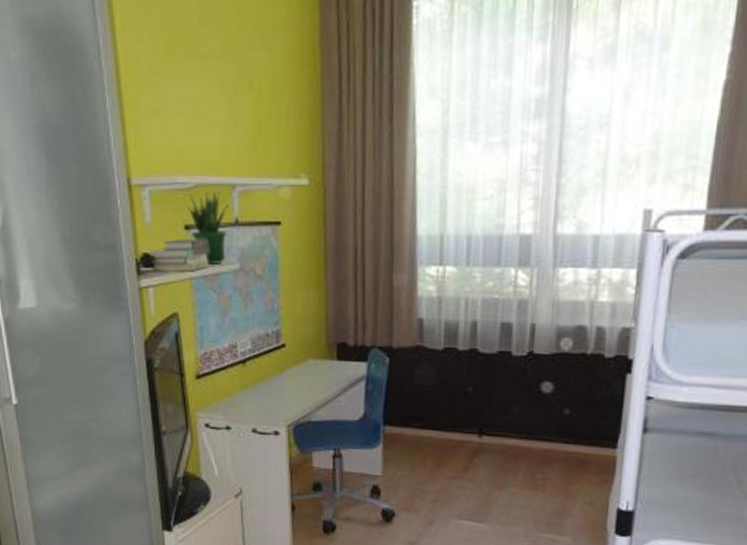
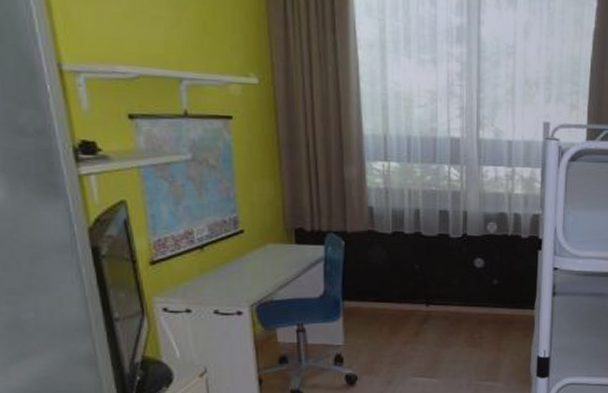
books: present [148,238,210,273] -> none [87,127,158,161]
planter: present [188,192,228,264] -> none [130,83,176,154]

